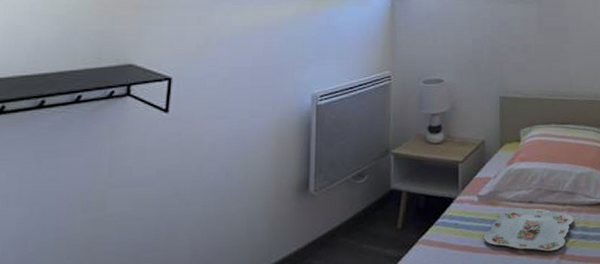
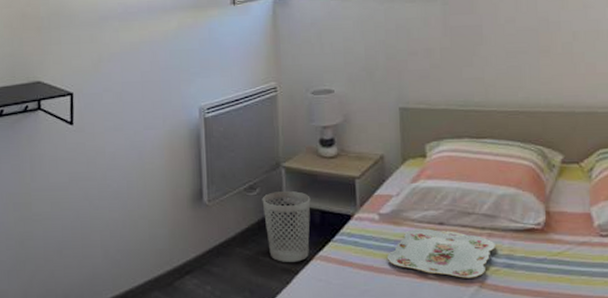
wastebasket: none [369,177,417,249] -> present [262,191,311,262]

